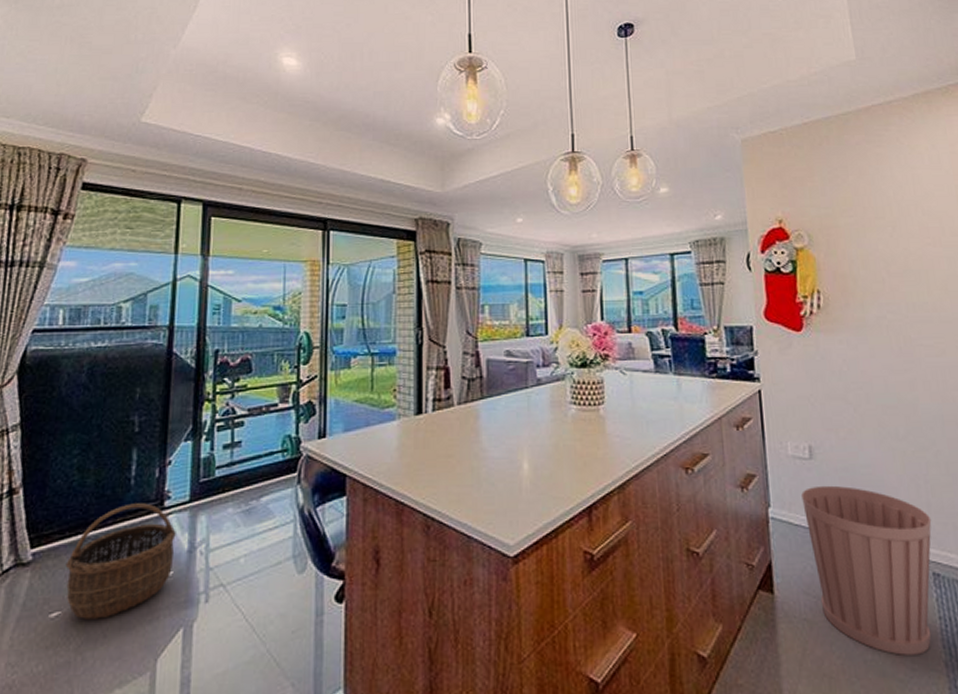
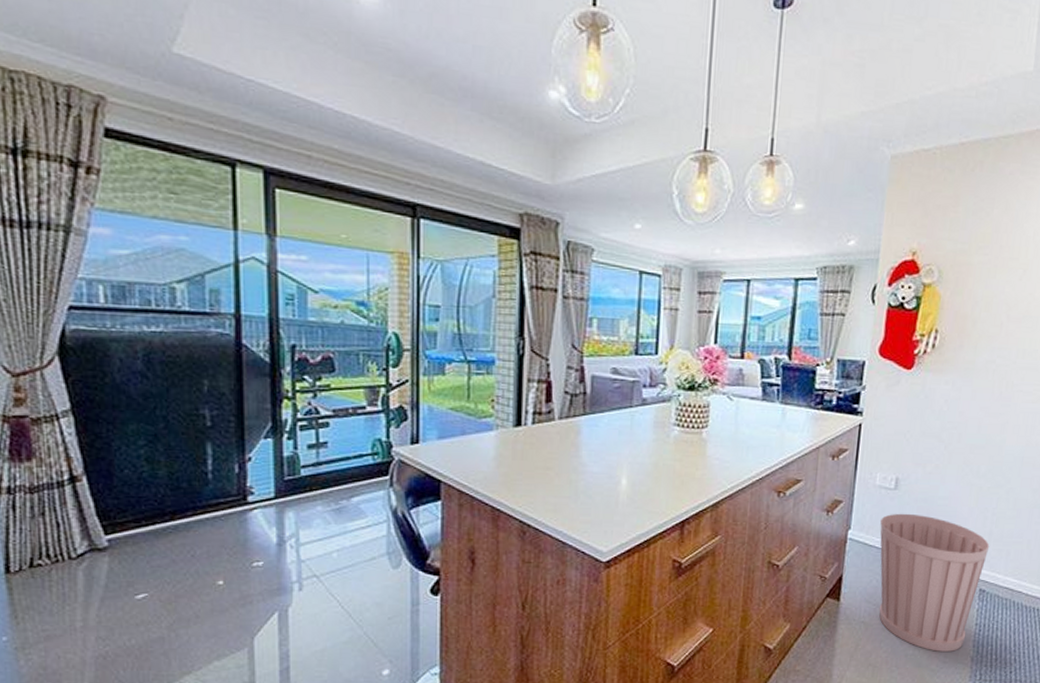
wicker basket: present [65,503,176,619] -> none [146,497,263,601]

